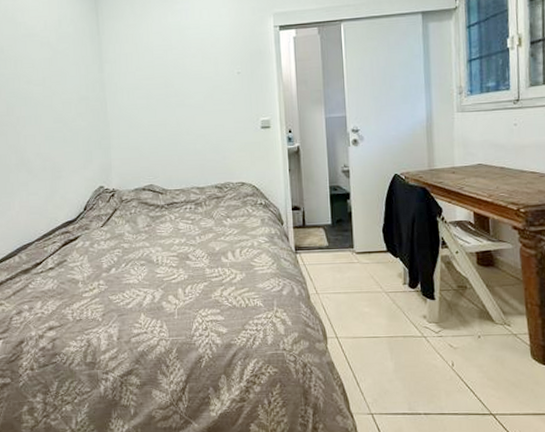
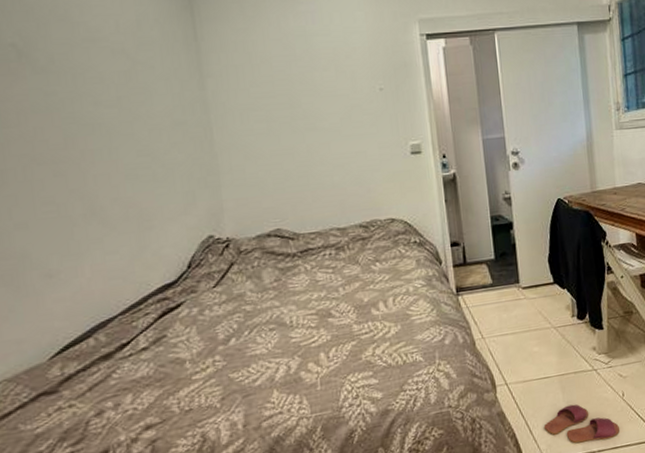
slippers: none [372,366,447,405] -> present [545,404,620,444]

